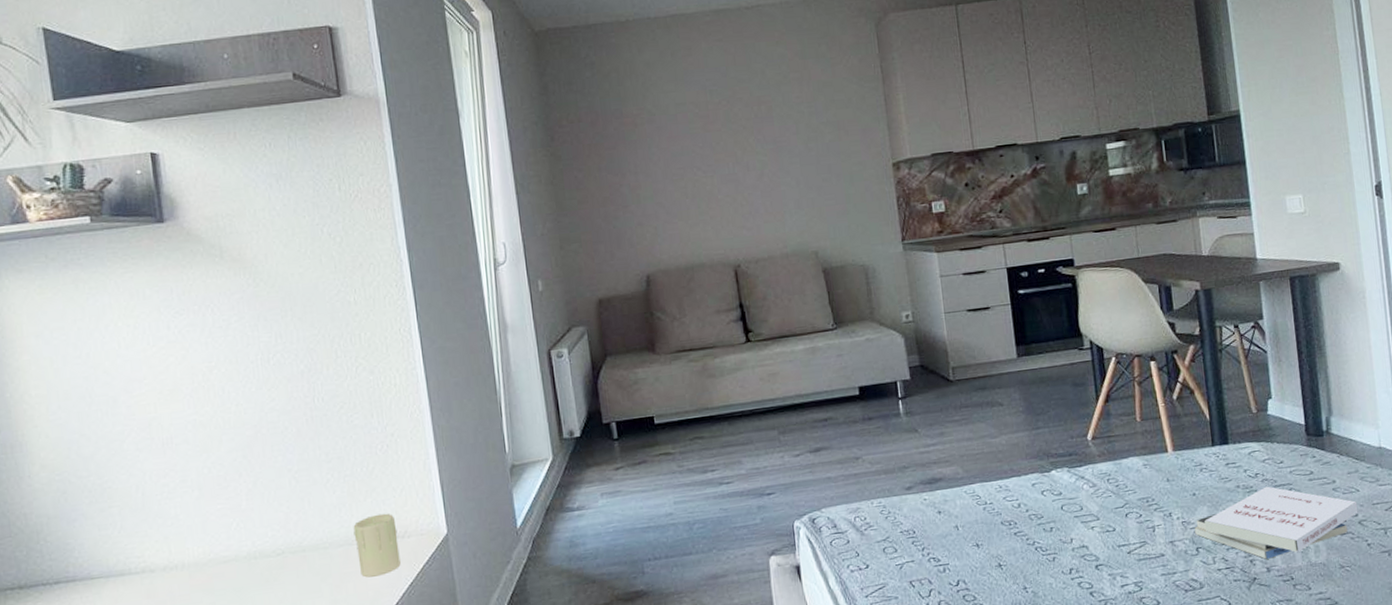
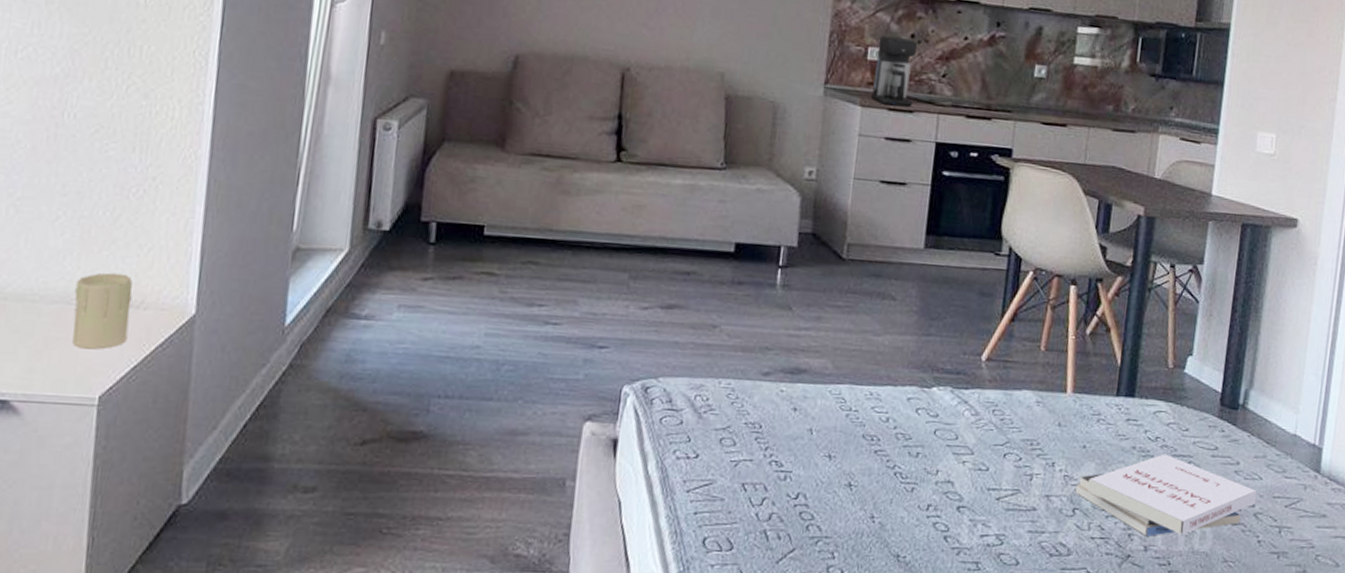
coffee maker: none [939,188,980,248] -> present [871,36,917,108]

